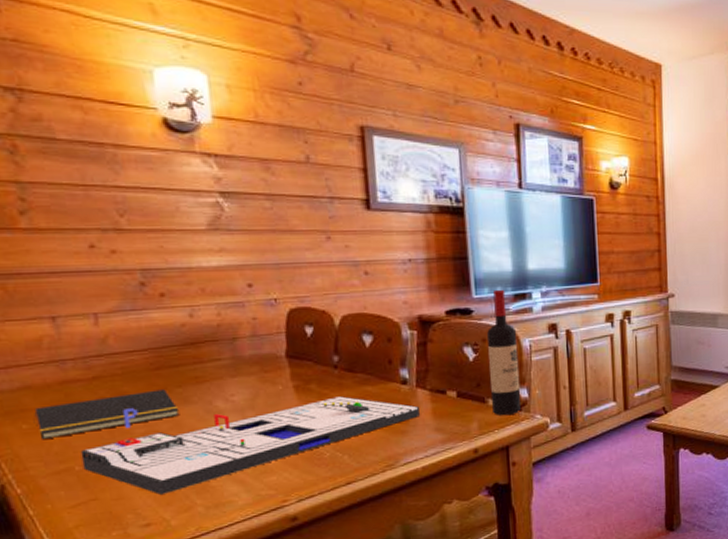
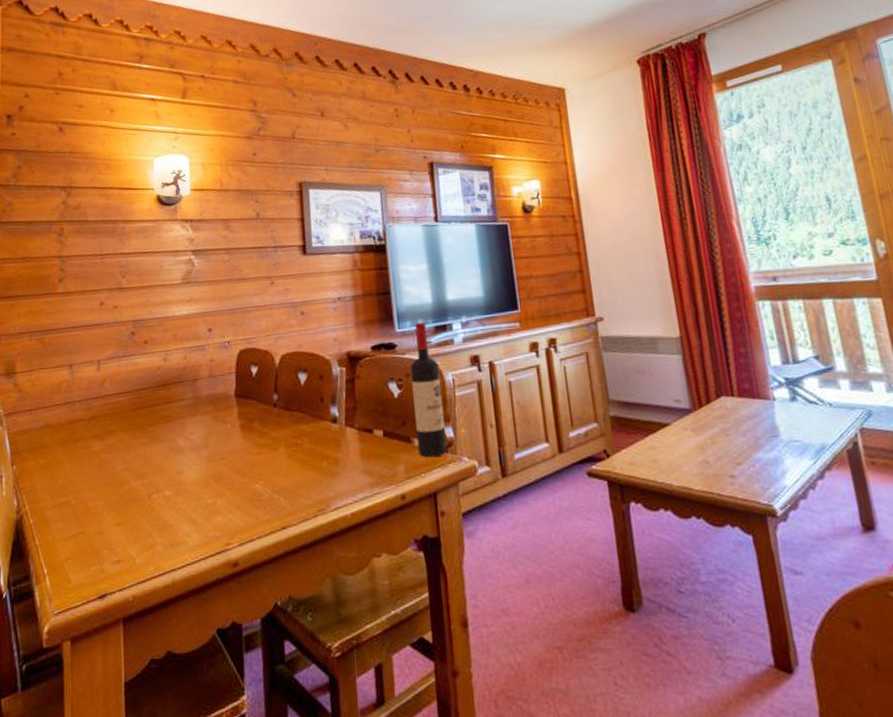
notepad: present [33,389,180,440] -> none [48,428,151,474]
board game: present [80,396,420,495] -> none [77,435,349,531]

